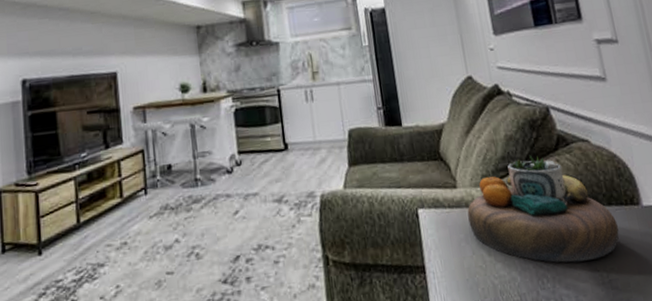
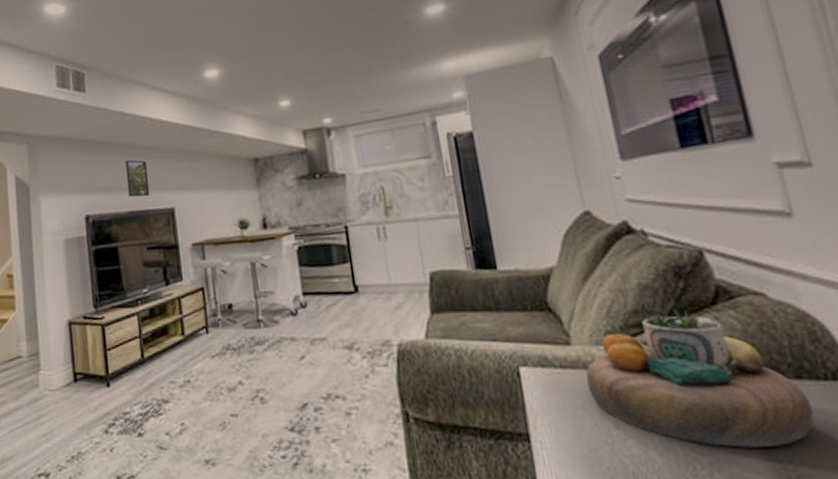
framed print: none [67,24,92,62] -> present [125,159,150,198]

